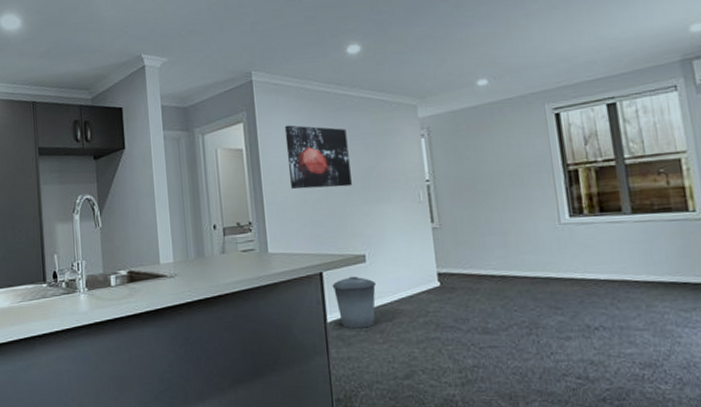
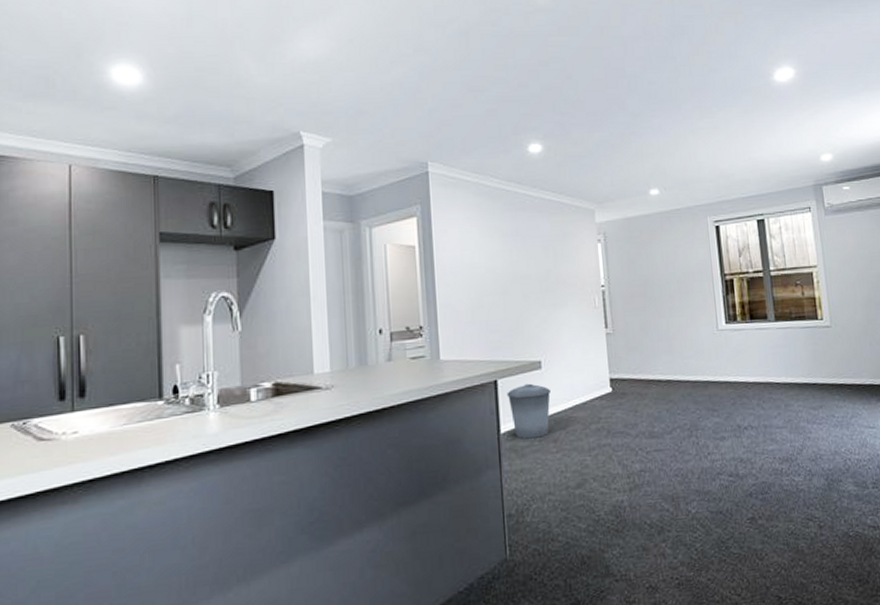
wall art: present [284,125,352,189] -> none [461,222,530,292]

